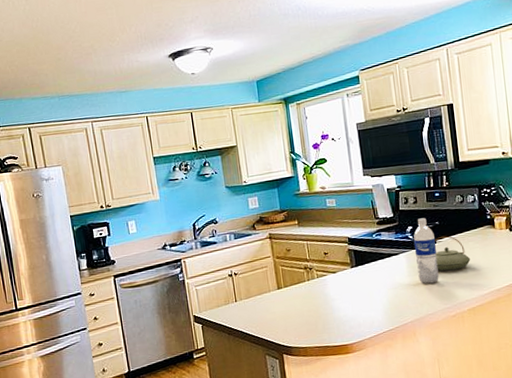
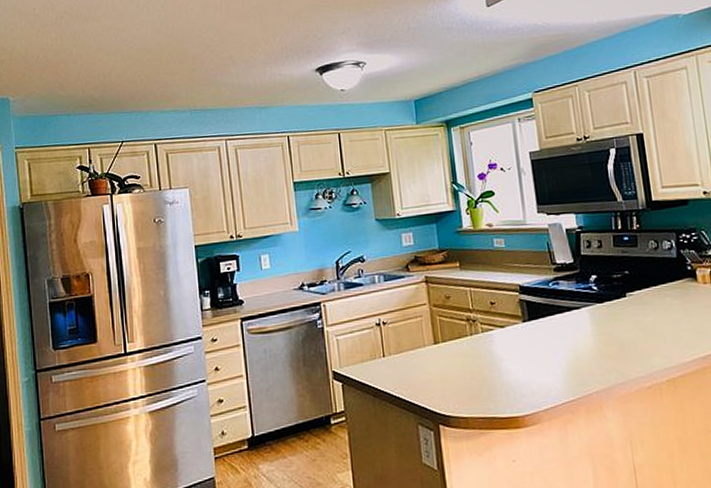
water bottle: present [413,218,439,284] -> none [598,265,630,346]
teapot: present [435,235,471,271] -> none [624,288,669,332]

